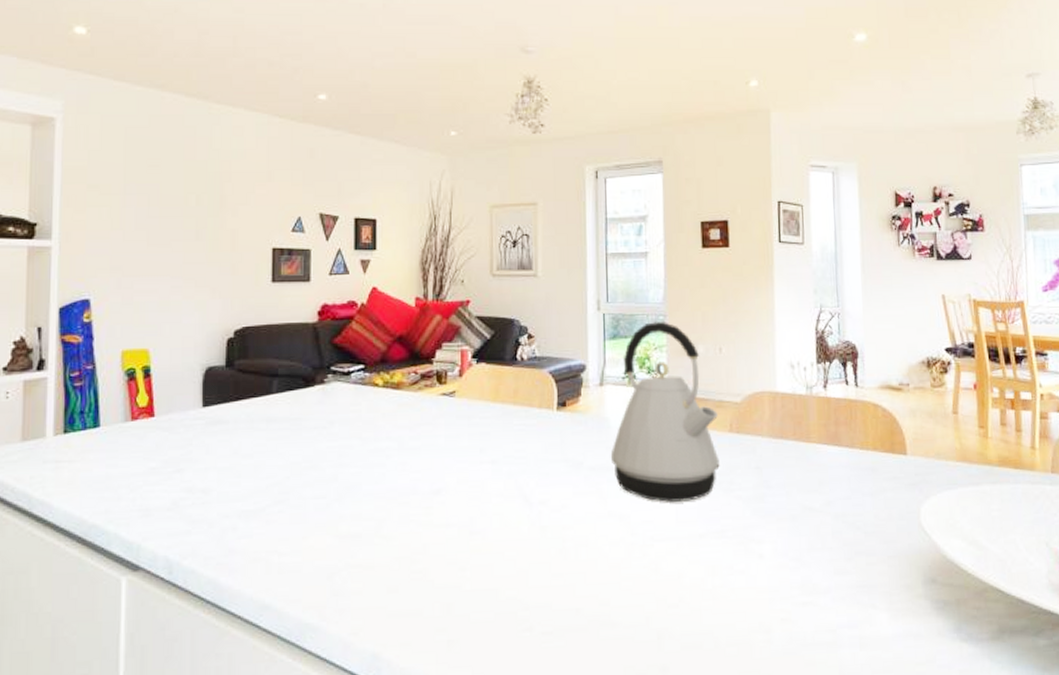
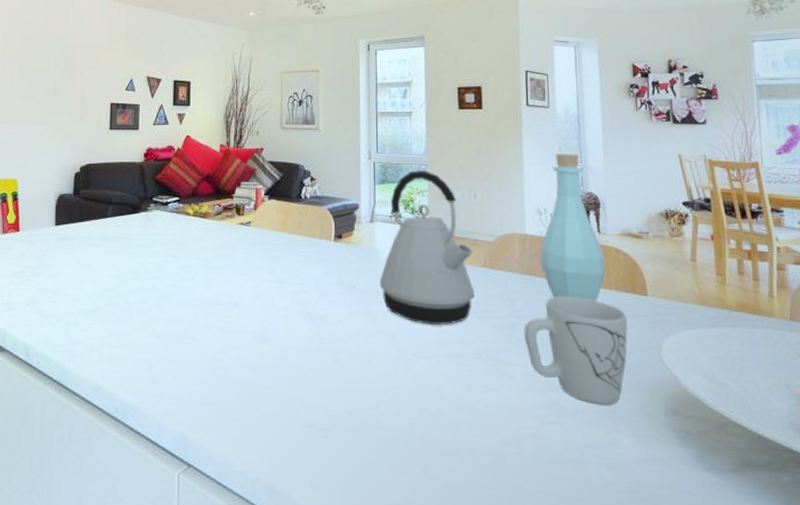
mug: none [774,460,886,579] -> present [524,296,628,405]
bottle: none [793,297,864,465] -> present [540,153,606,302]

